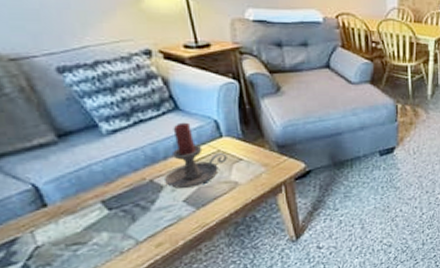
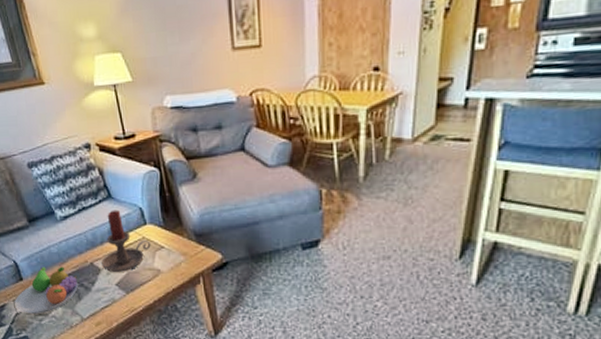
fruit bowl: none [33,186,132,245] -> present [15,267,78,314]

